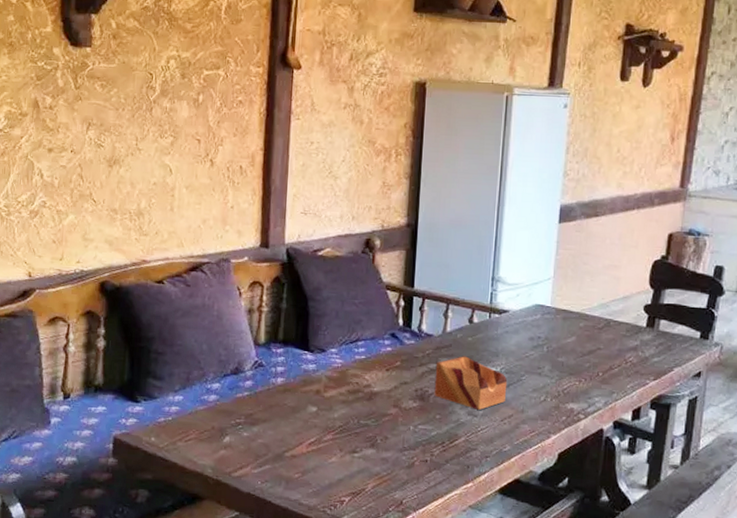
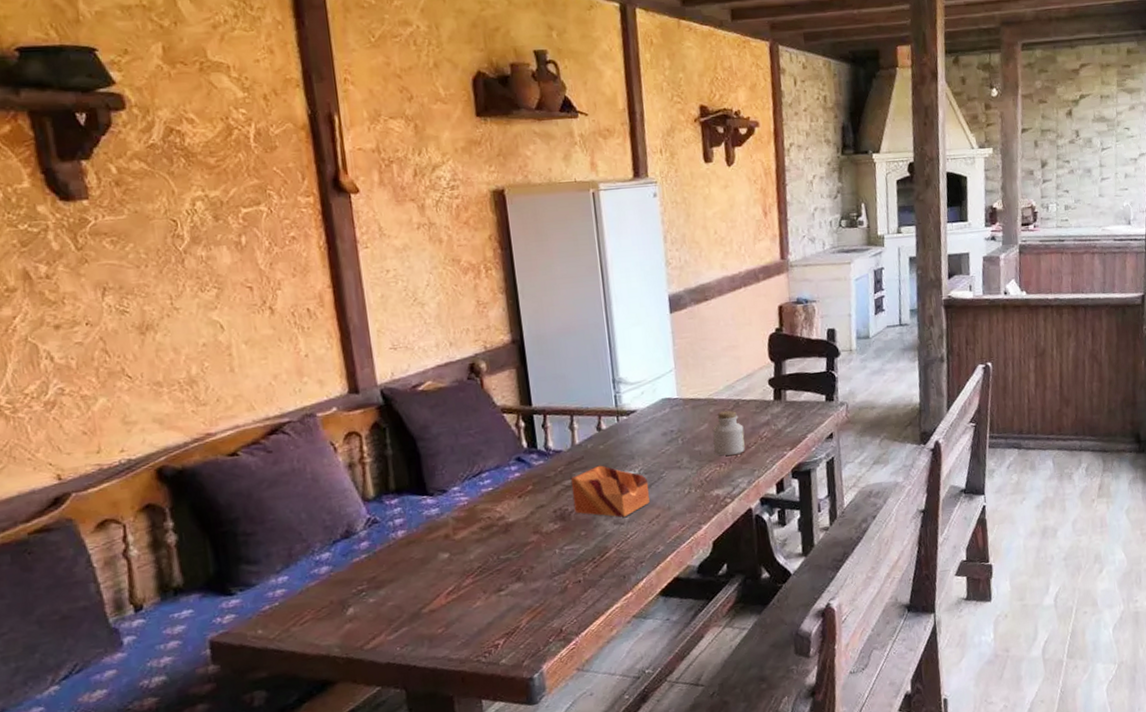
jar: none [576,328,611,374] -> present [712,410,745,456]

